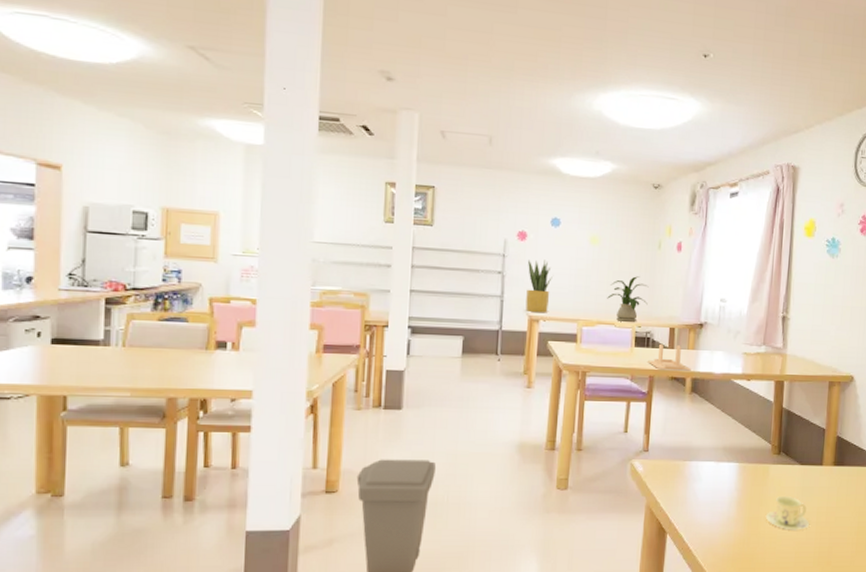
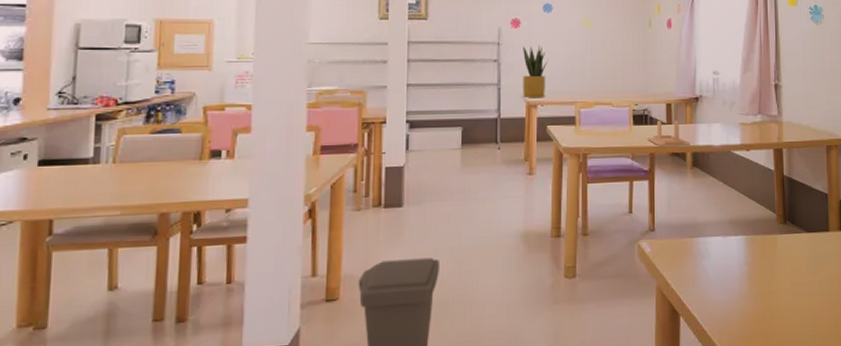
house plant: present [607,276,649,323] -> none [603,55,643,102]
cup and saucer: present [765,496,810,530] -> none [777,266,823,302]

